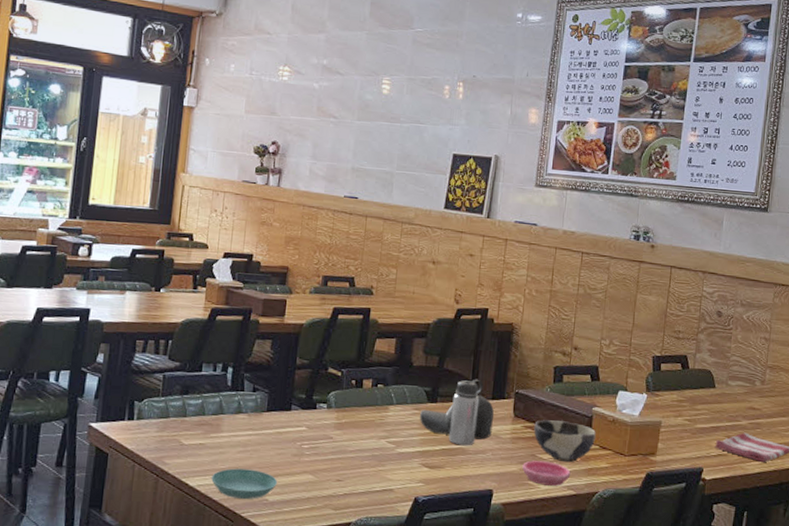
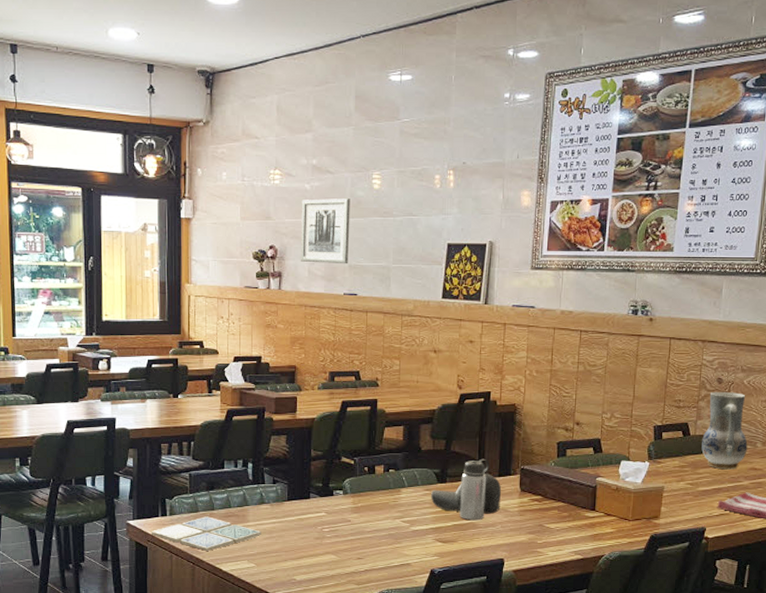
drink coaster: none [114,423,235,462] -> present [151,516,261,551]
saucer: present [211,468,278,499] -> none [243,553,304,579]
wall art: none [302,98,358,167] -> present [300,198,350,265]
saucer: present [522,460,571,486] -> none [531,530,577,552]
bowl: present [534,420,596,462] -> none [540,492,600,529]
vase: none [700,324,747,408] -> present [701,391,748,470]

